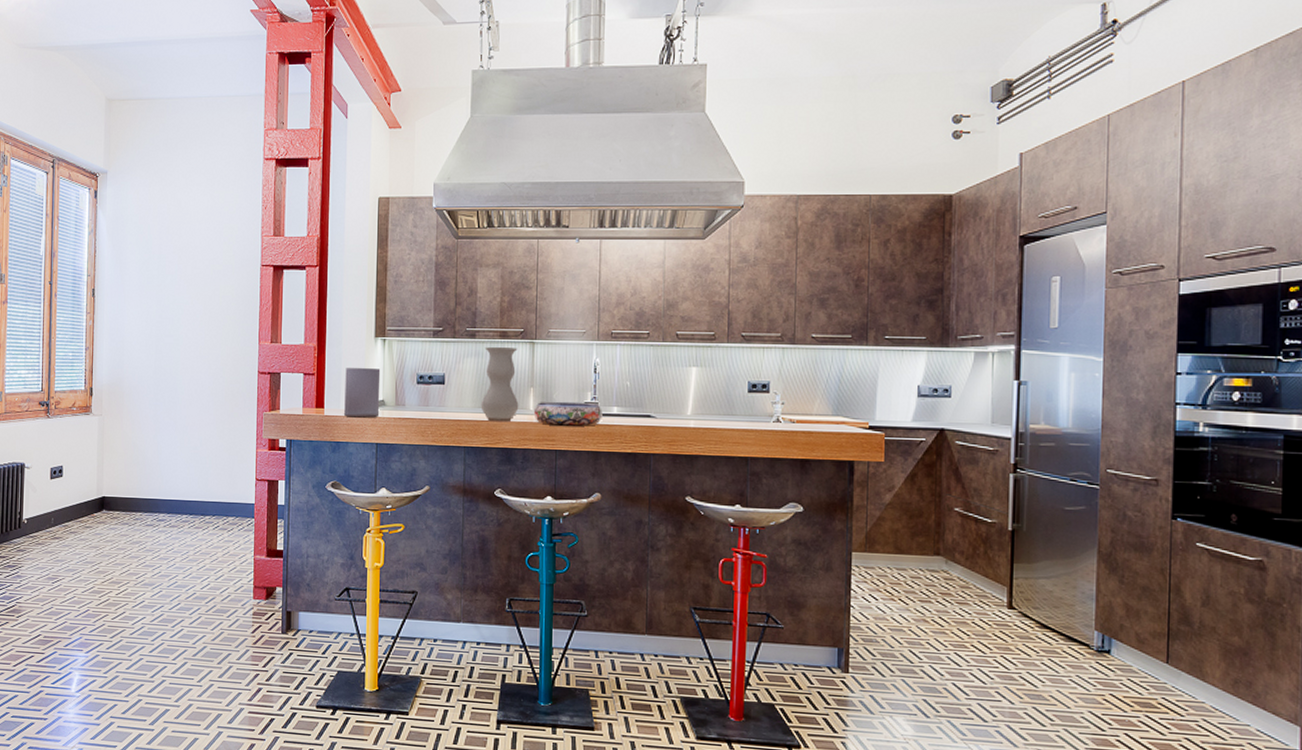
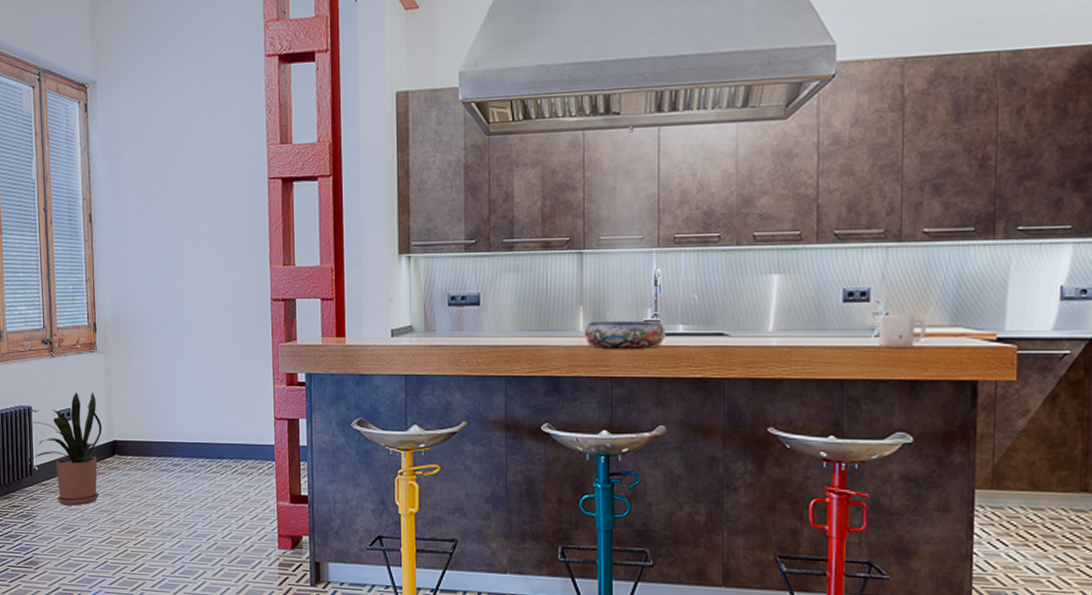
house plant: none [22,451,93,557] -> present [30,391,103,506]
canister: present [344,368,381,419] -> none [367,290,407,348]
vase: present [480,347,519,422] -> none [522,260,567,347]
mug: none [776,405,814,433] -> present [878,315,926,349]

